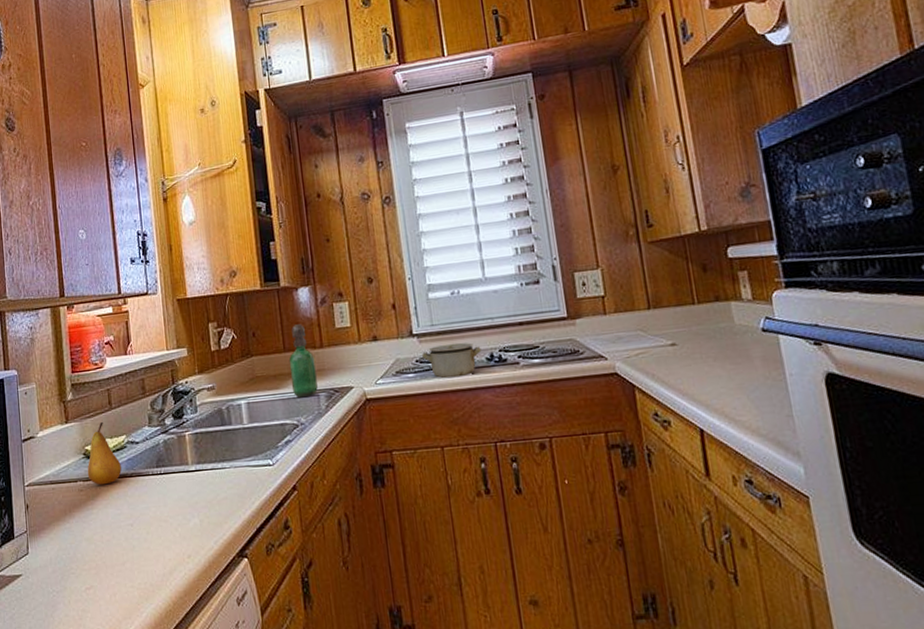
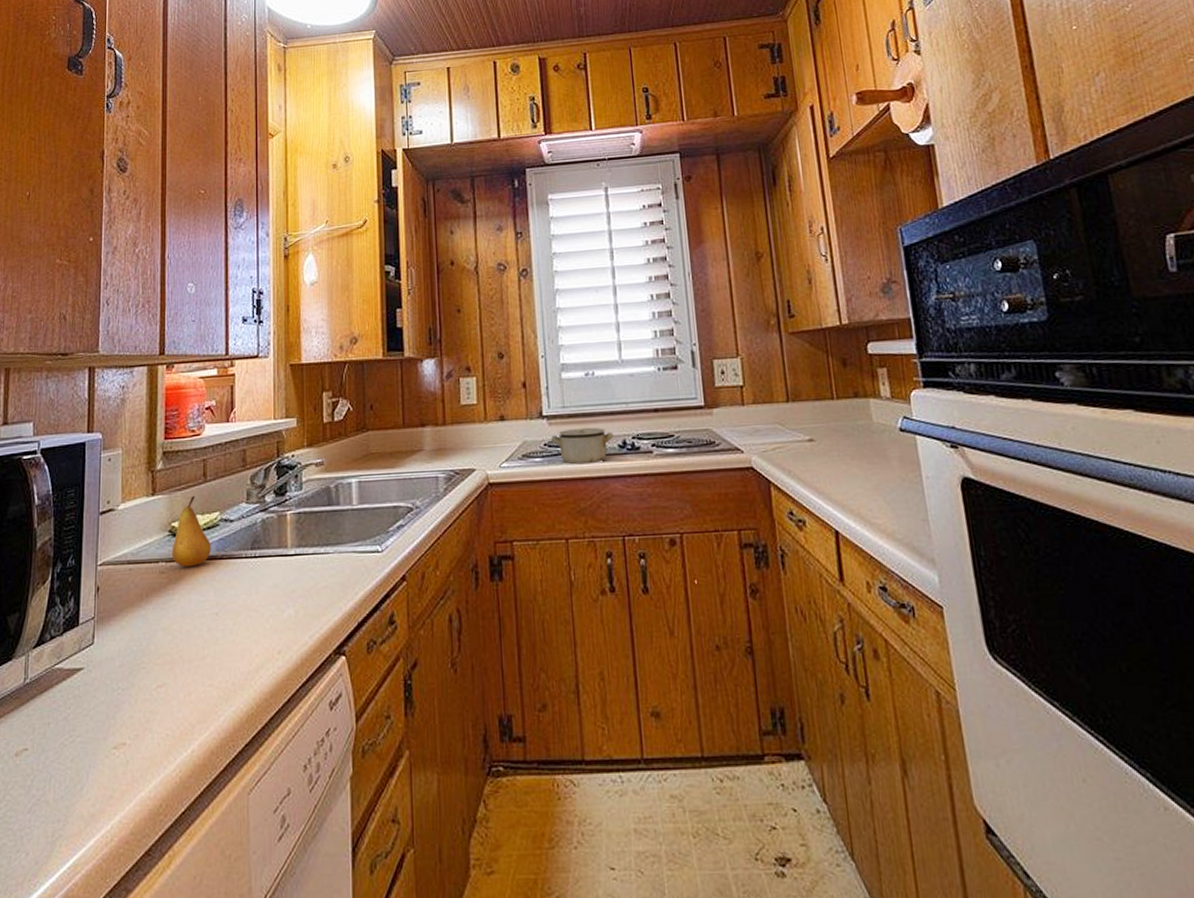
soap dispenser: present [288,324,318,398] -> none [407,398,437,479]

